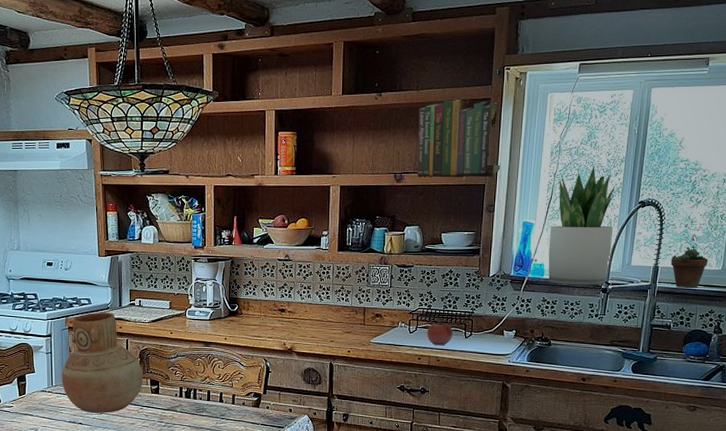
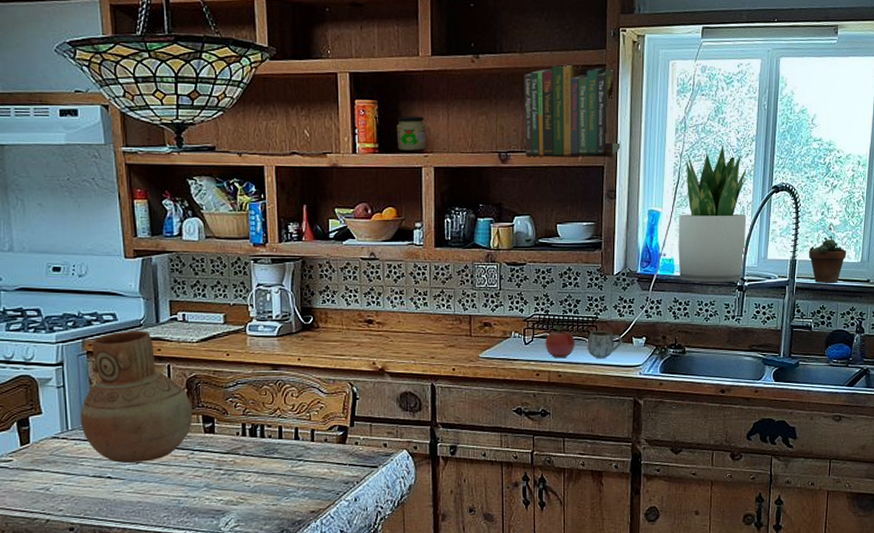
jar: none [311,144,335,173] -> present [396,116,427,151]
mug: none [463,324,495,348] -> present [587,331,623,359]

